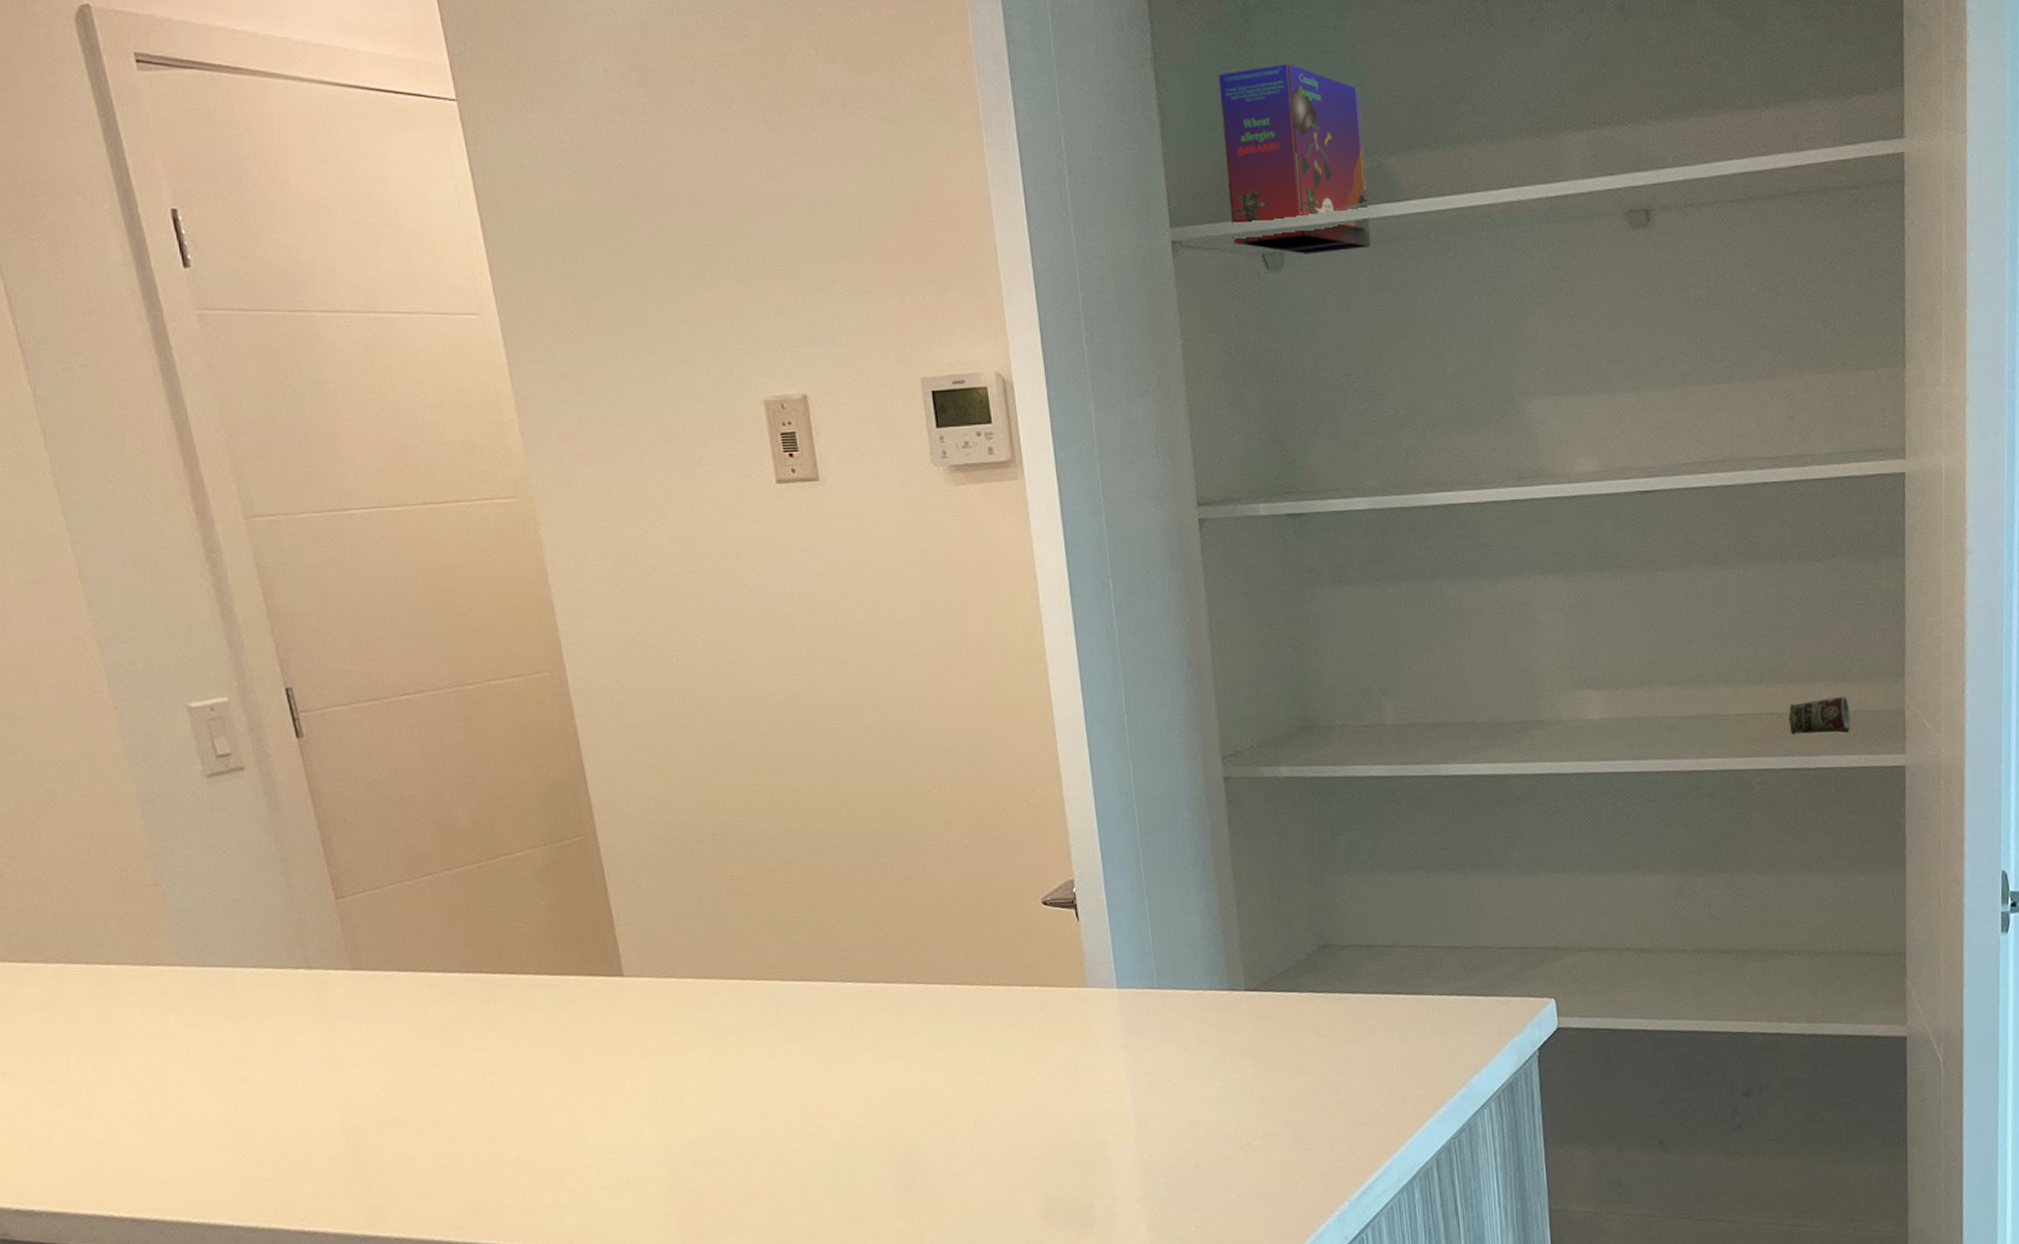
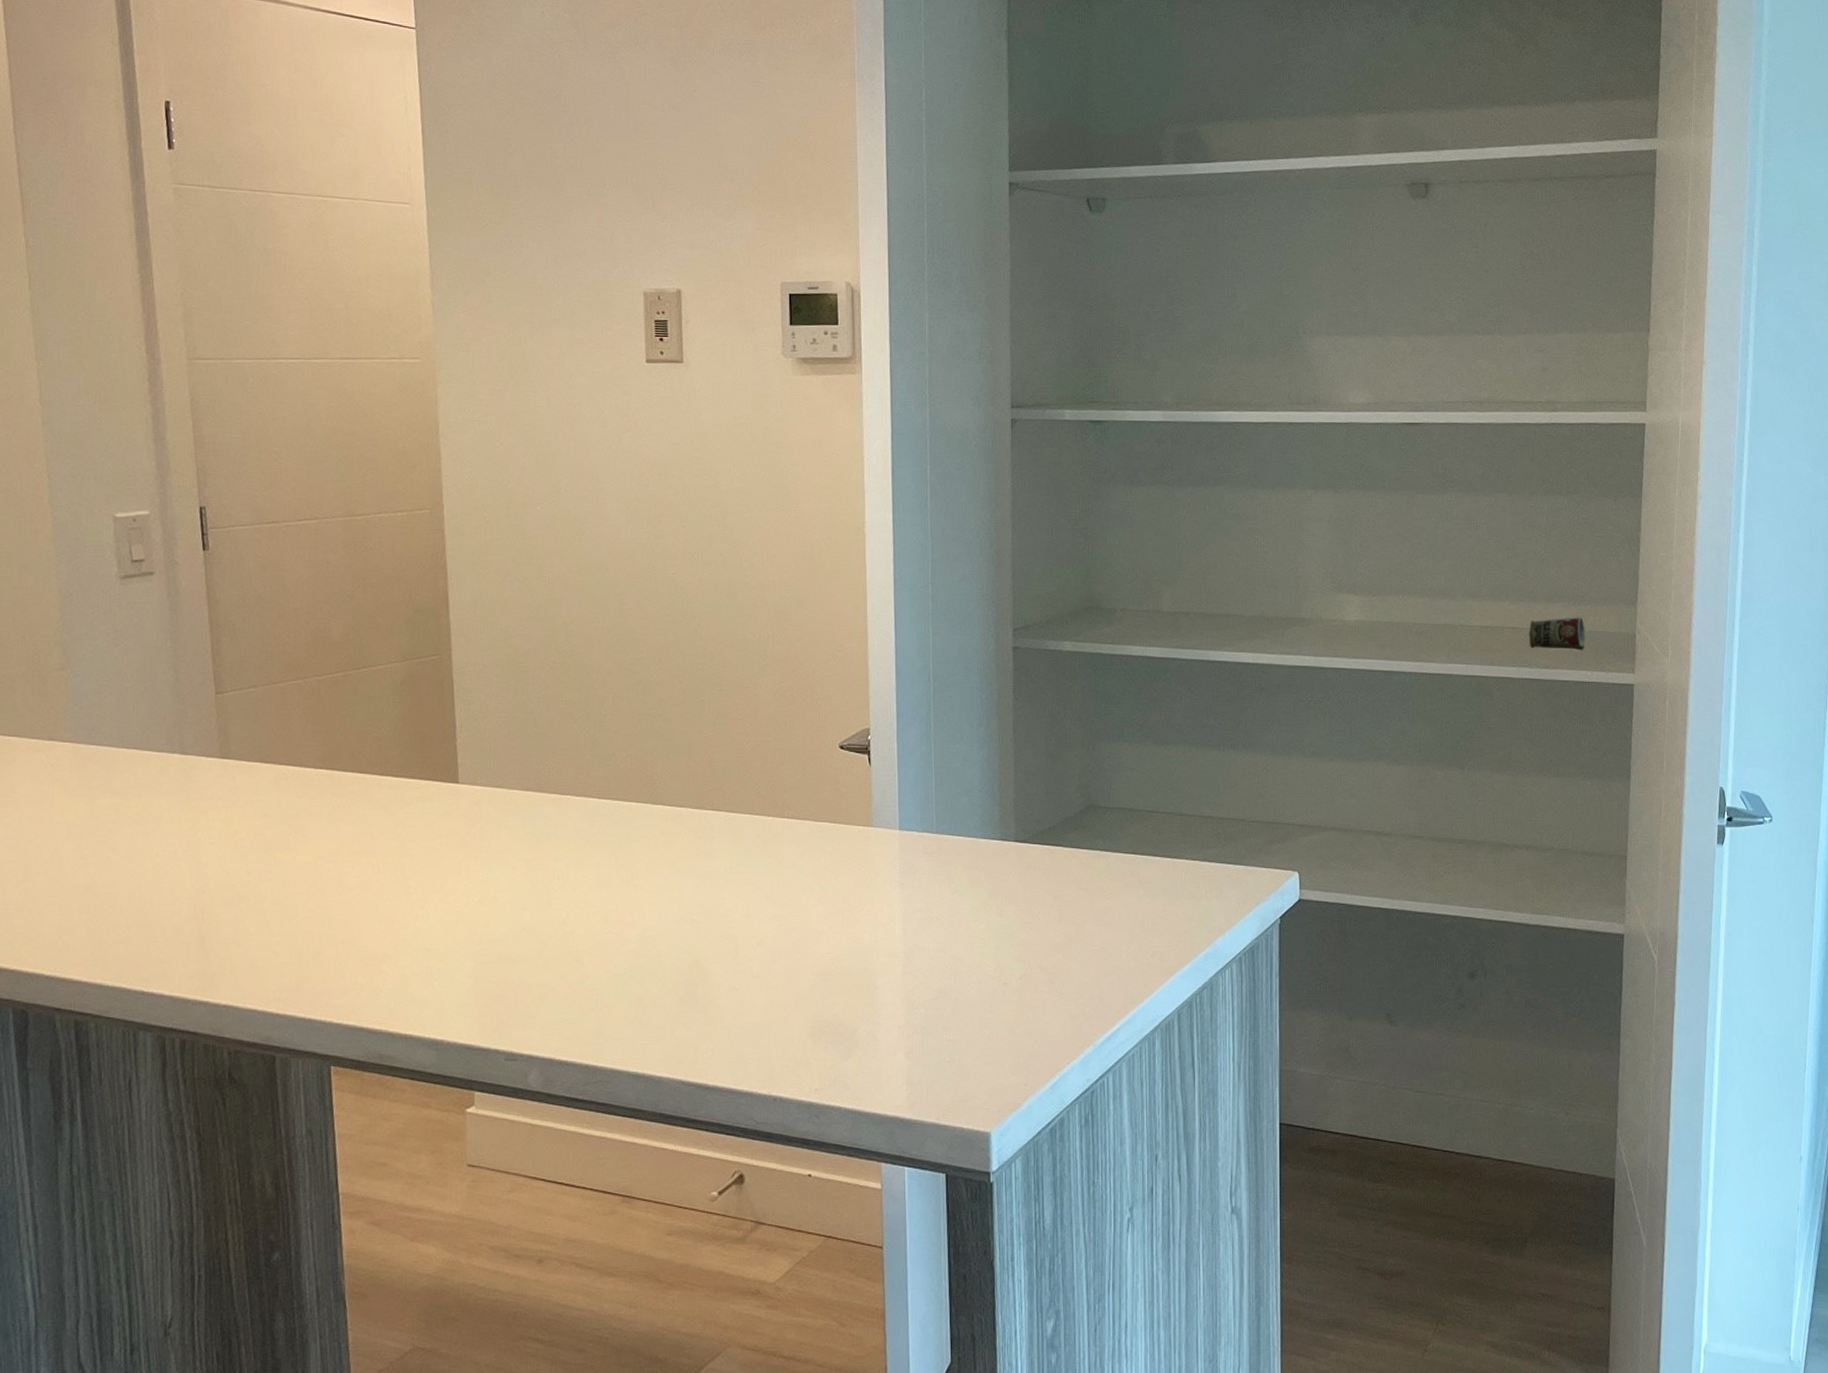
cereal box: present [1218,64,1372,254] -> none [1062,43,1183,202]

